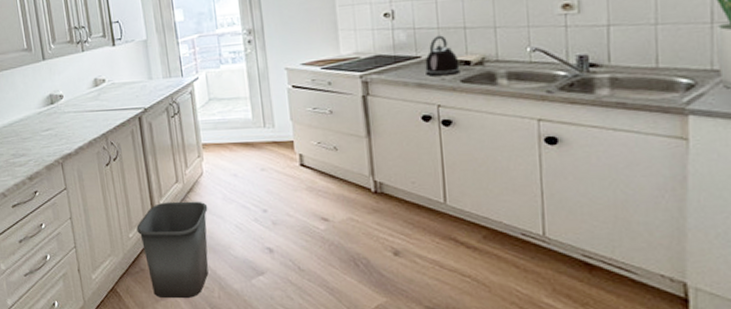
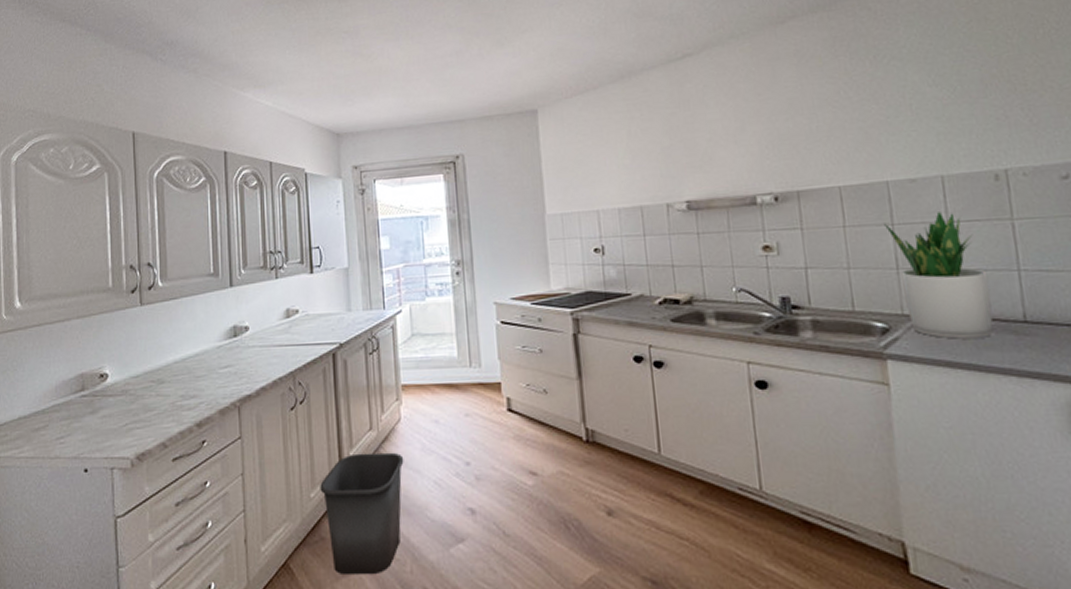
kettle: present [425,35,460,77] -> none [635,272,670,316]

